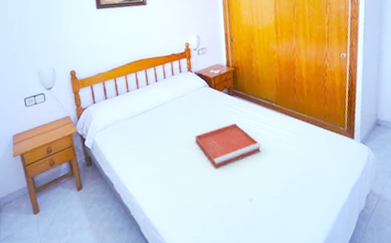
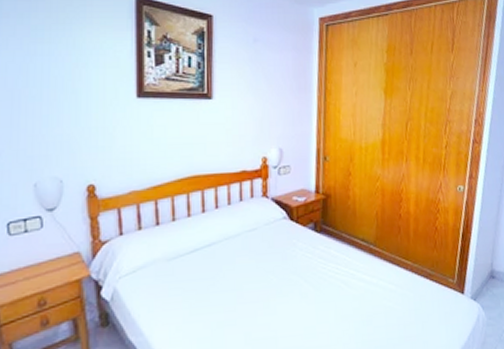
tray: present [195,123,262,169] -> none [264,269,351,331]

